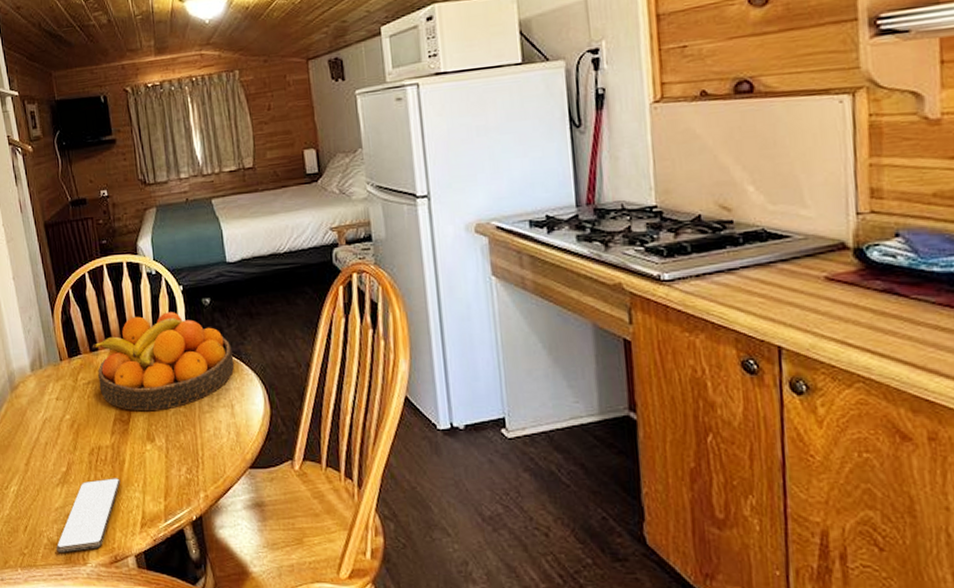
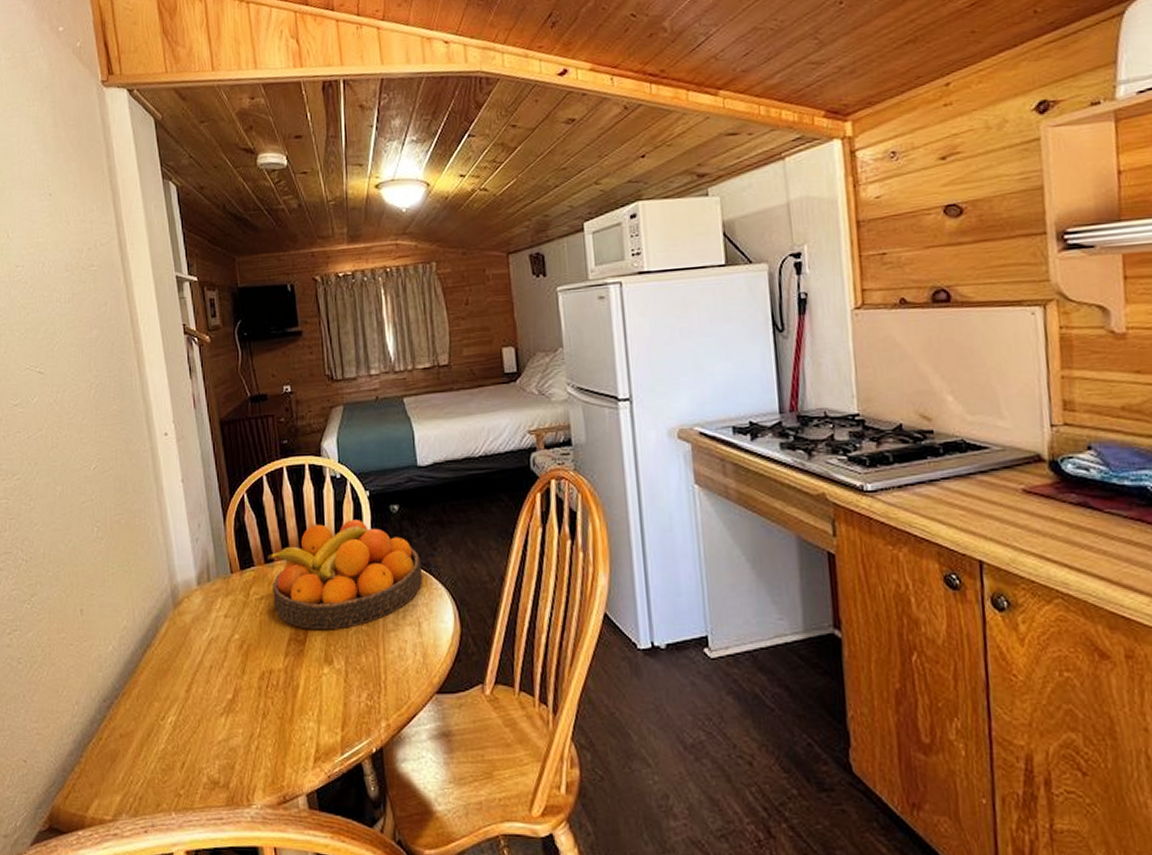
smartphone: present [56,478,121,553] -> none [216,706,293,793]

